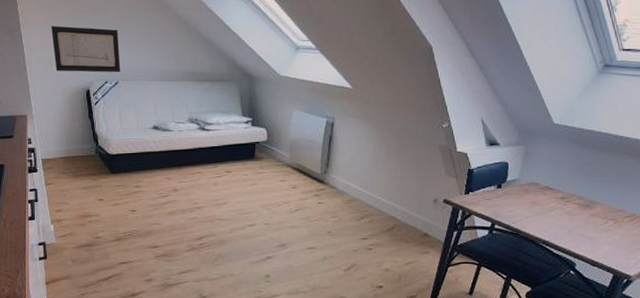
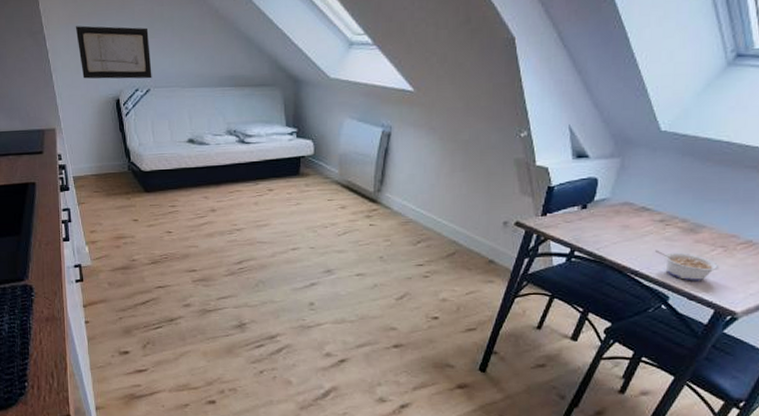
legume: none [560,222,613,250] -> present [655,250,720,281]

